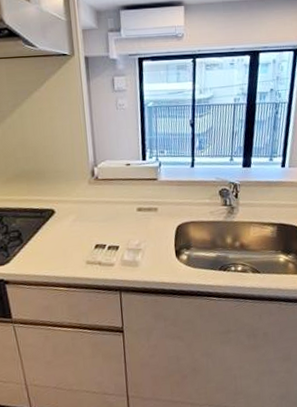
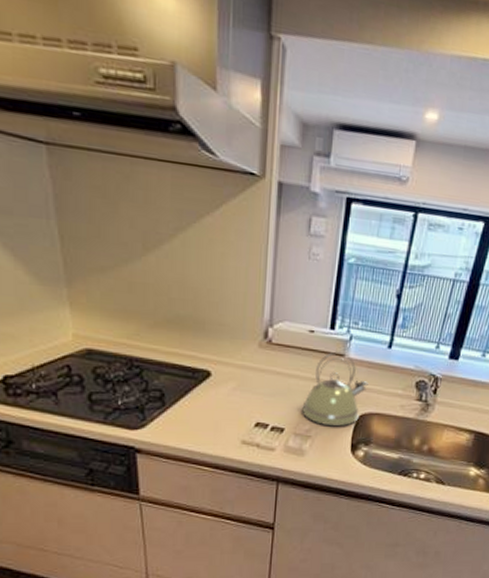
kettle: none [130,176,180,239] -> present [302,351,368,427]

